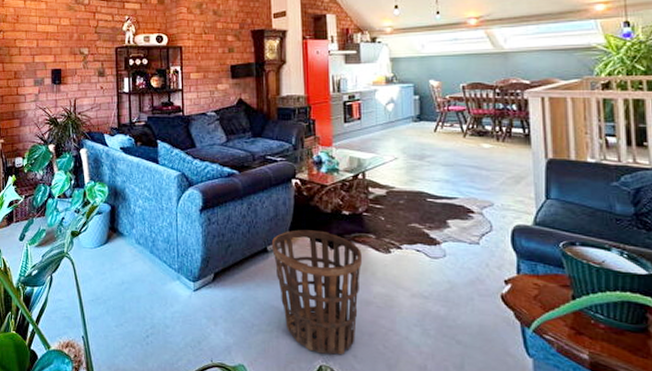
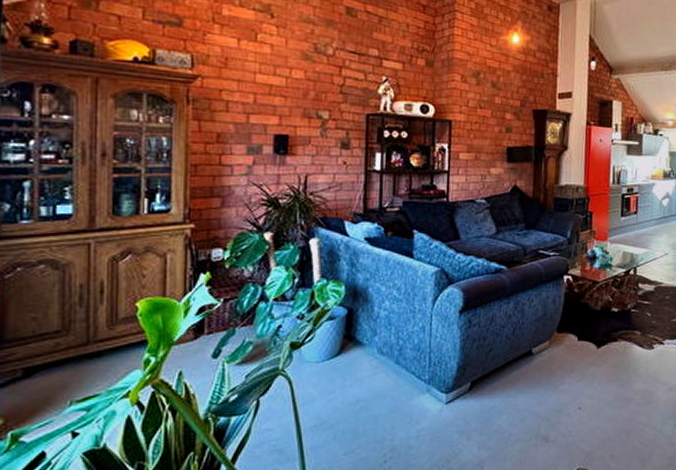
basket: present [271,230,362,355] -> none [536,329,627,457]

